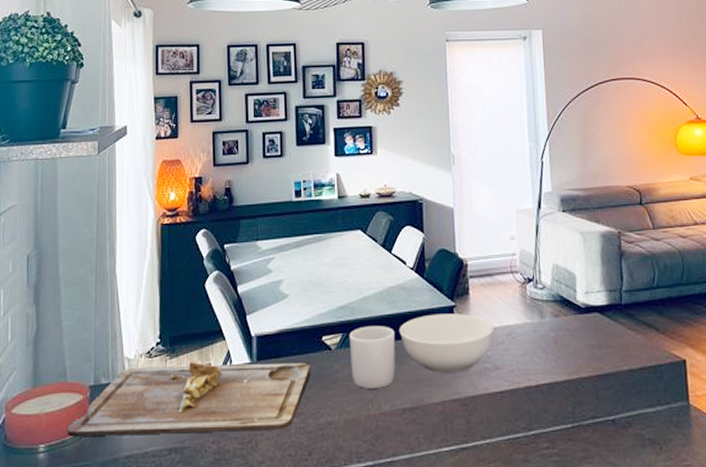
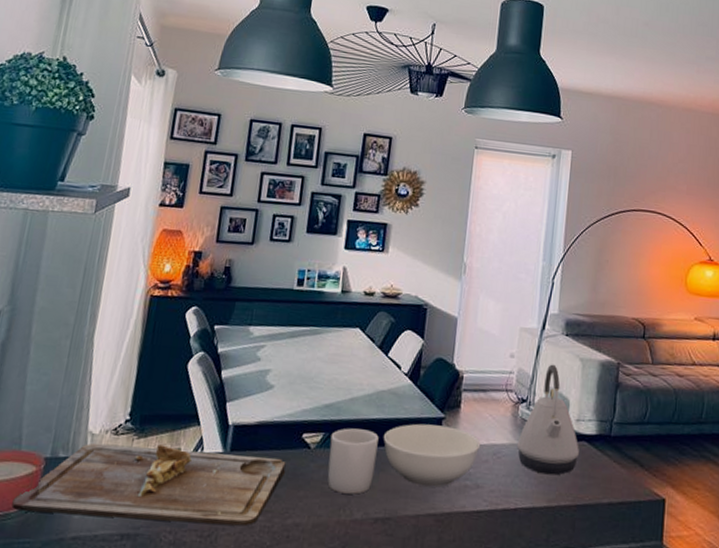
kettle: none [529,241,592,349] -> present [516,364,579,475]

